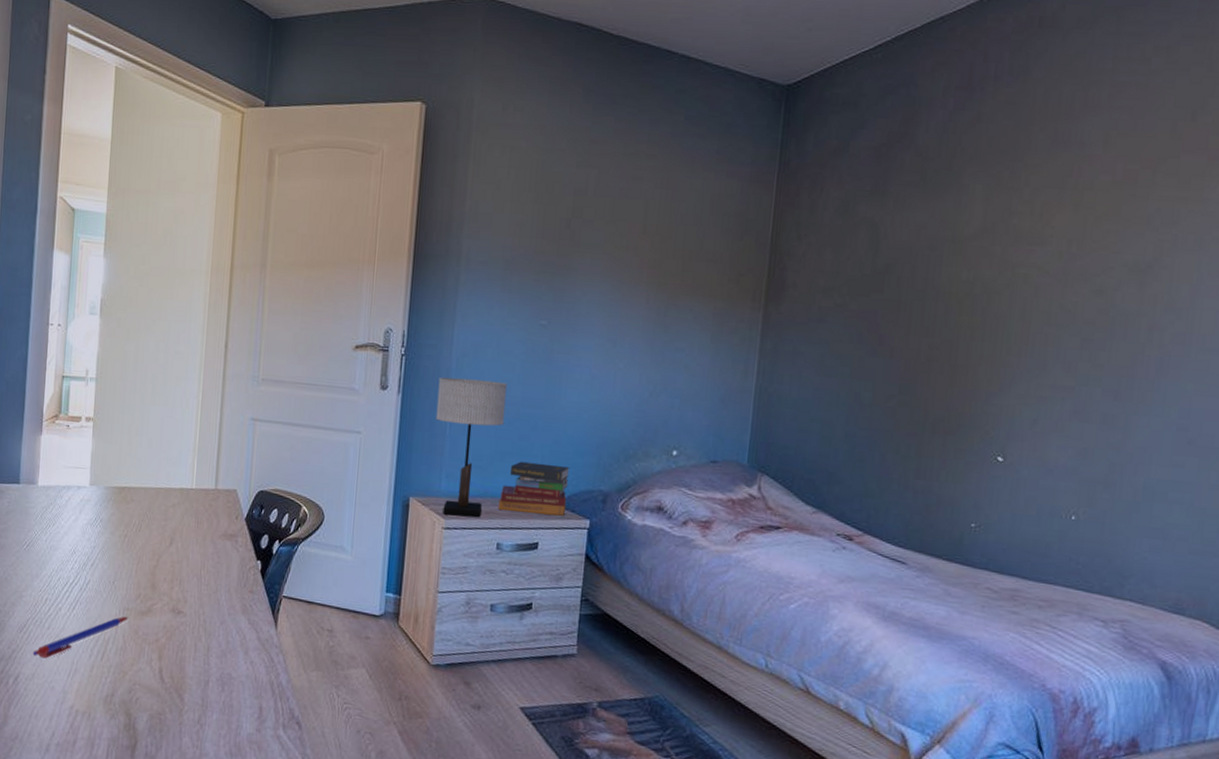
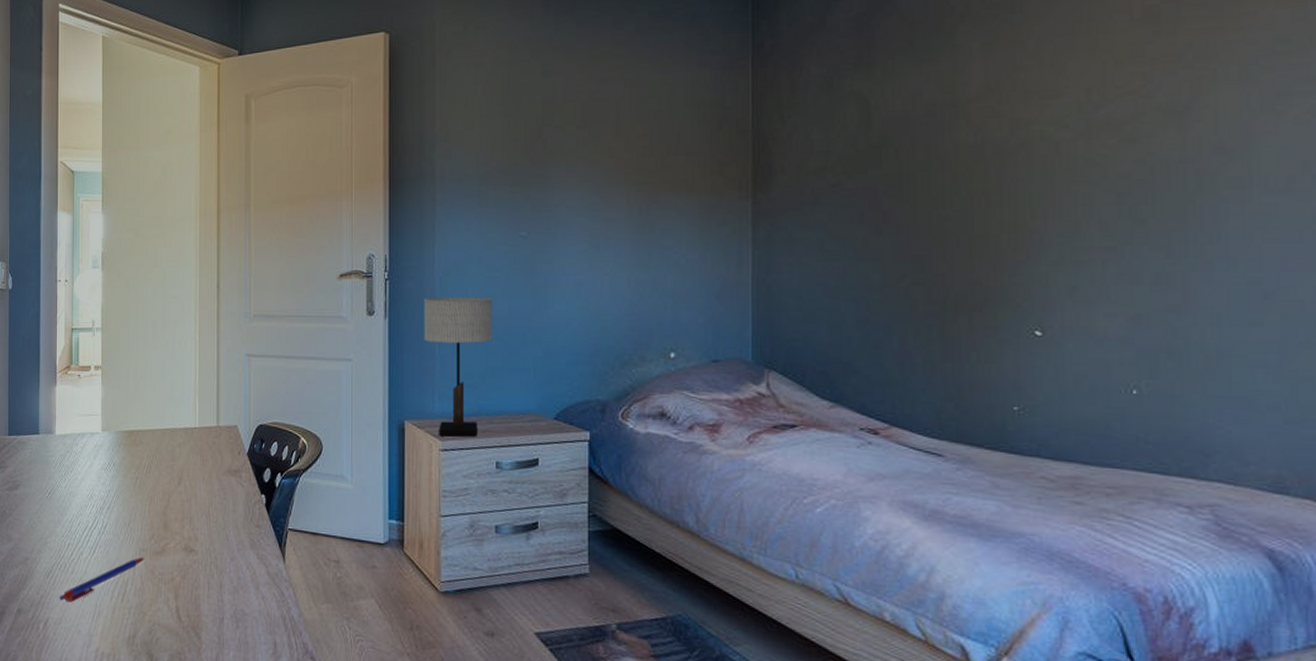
books: present [498,461,570,516] -> none [494,376,564,430]

